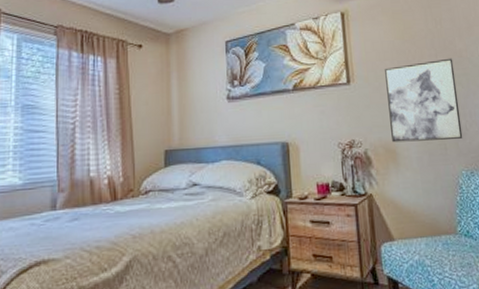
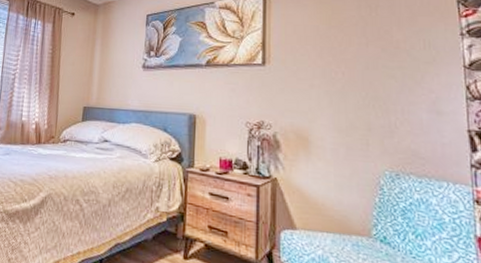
wall art: present [385,58,463,143] -> none [305,48,391,136]

